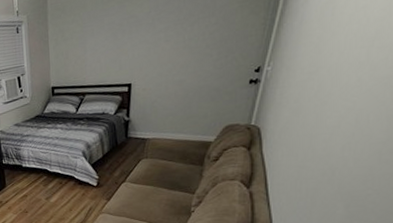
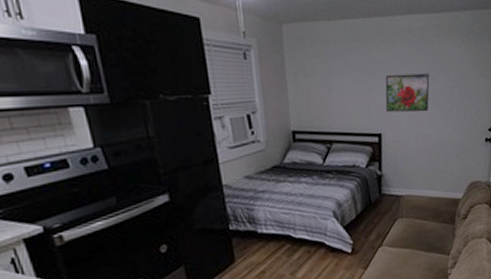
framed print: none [137,20,187,64] -> present [385,73,430,113]

